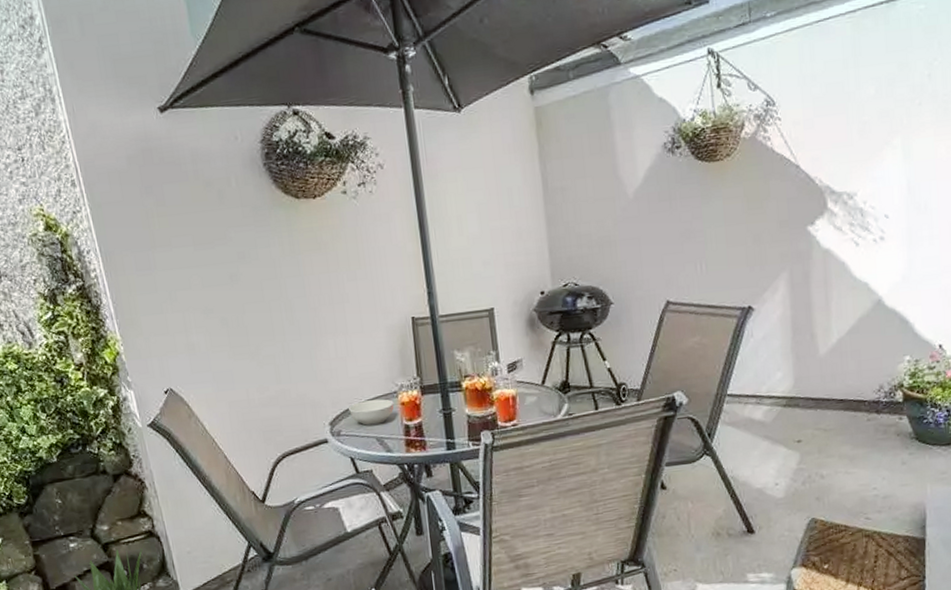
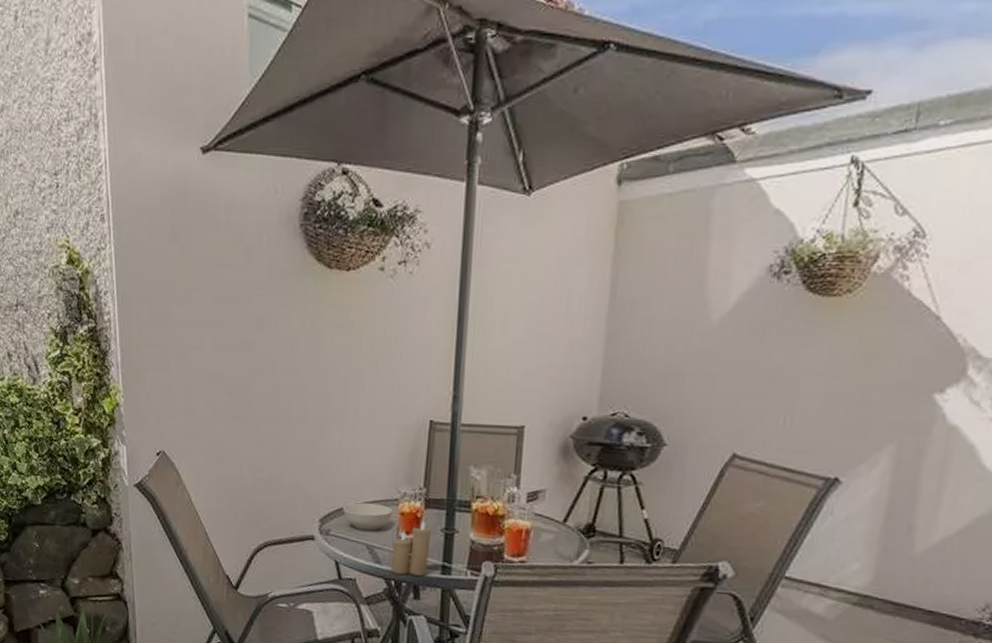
candle: none [398,406,435,458] -> present [390,520,432,576]

